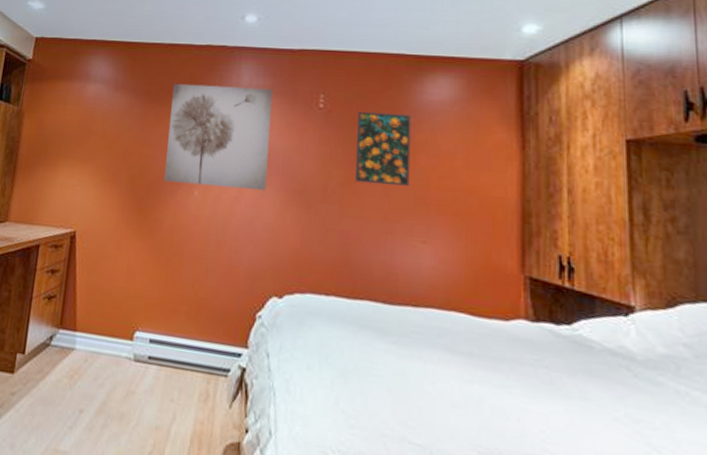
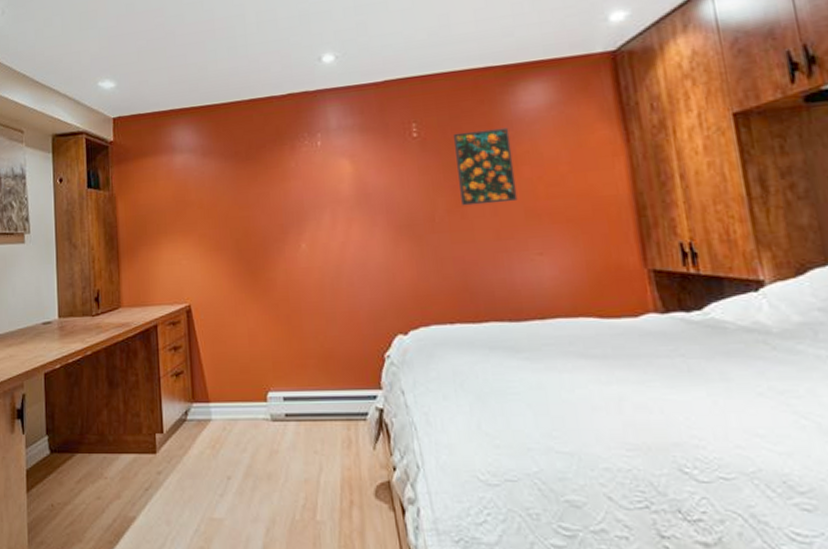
wall art: present [164,83,273,191] -> none [260,127,373,240]

